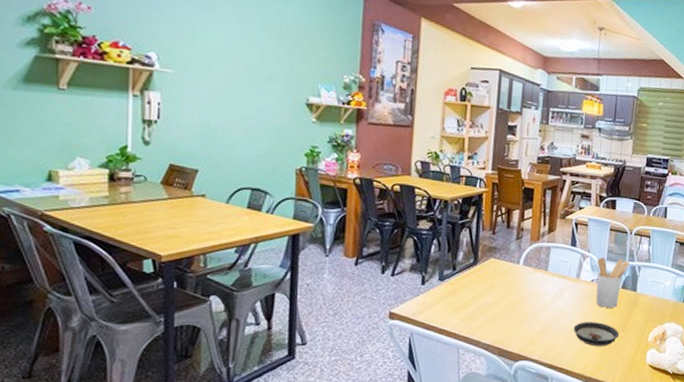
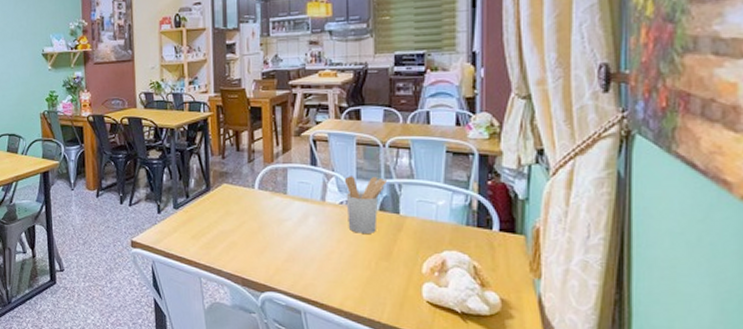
saucer: present [573,322,620,347] -> none [324,250,383,279]

